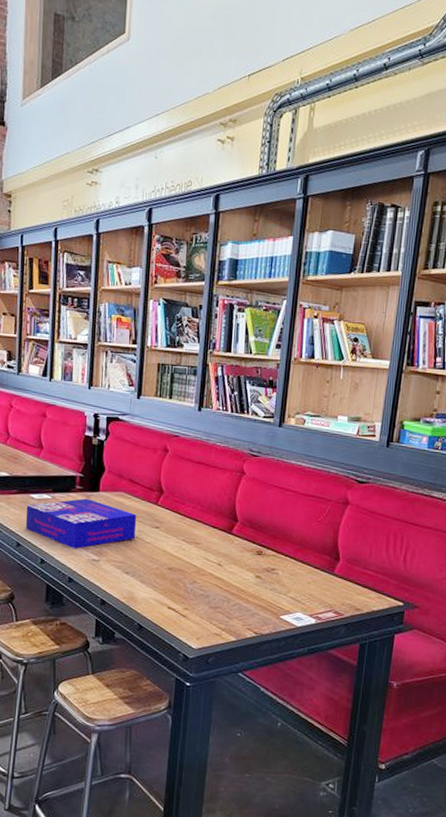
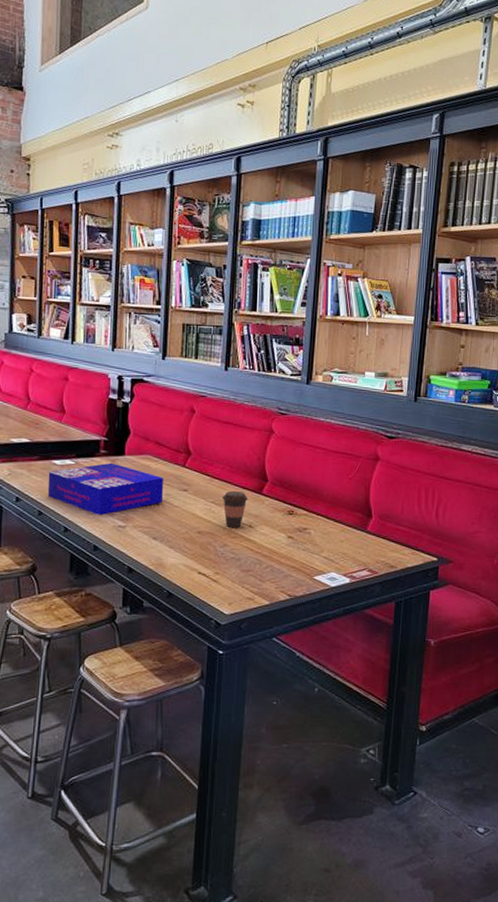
coffee cup: none [193,529,218,566] -> present [222,490,248,528]

